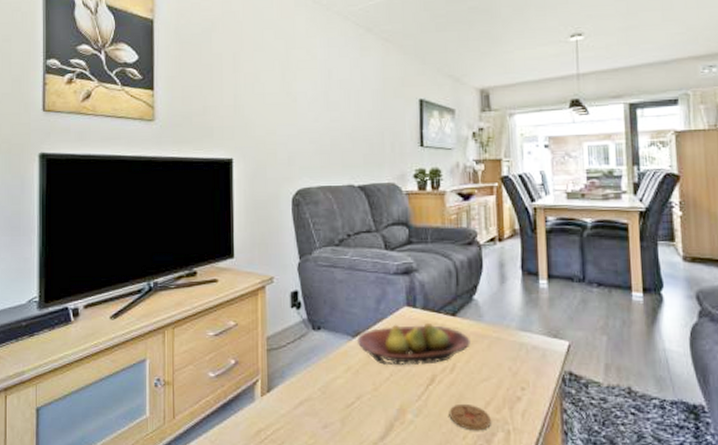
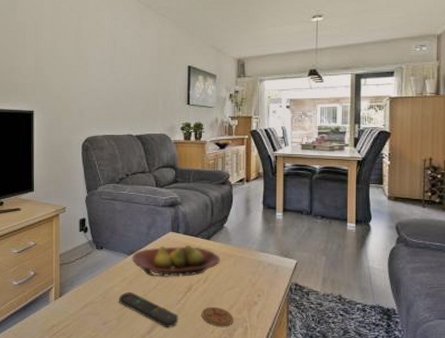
remote control: none [343,384,421,433] -> present [119,291,179,328]

